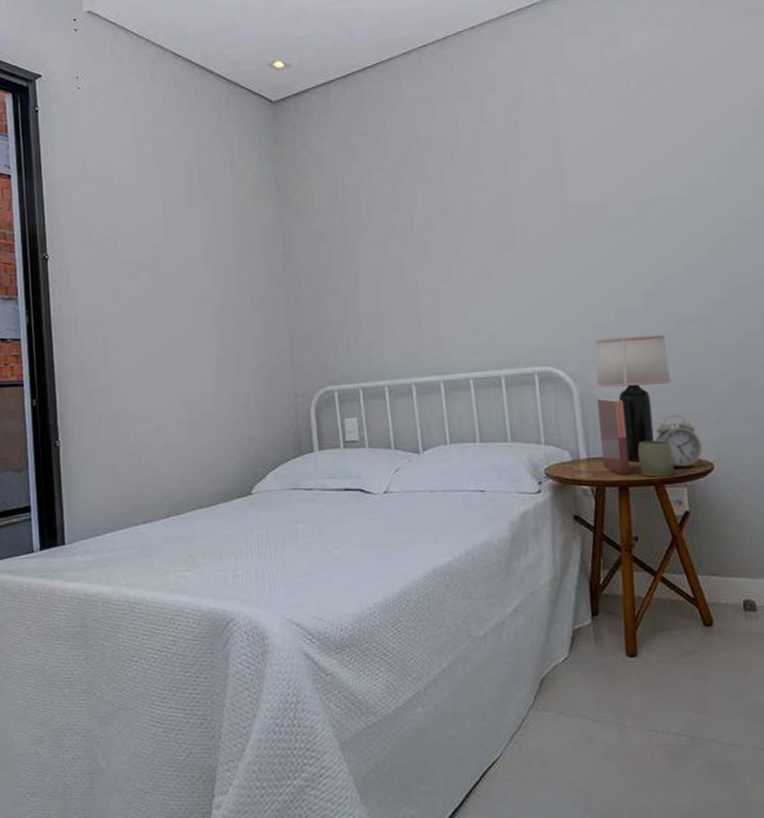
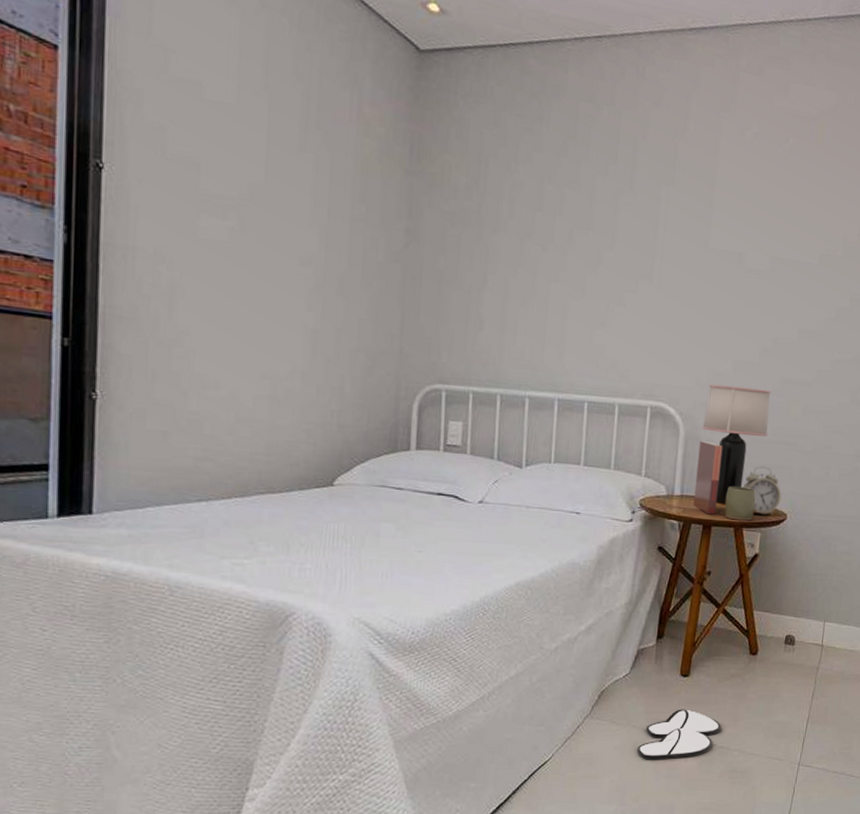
slippers: none [593,694,689,755] -> present [636,709,722,760]

